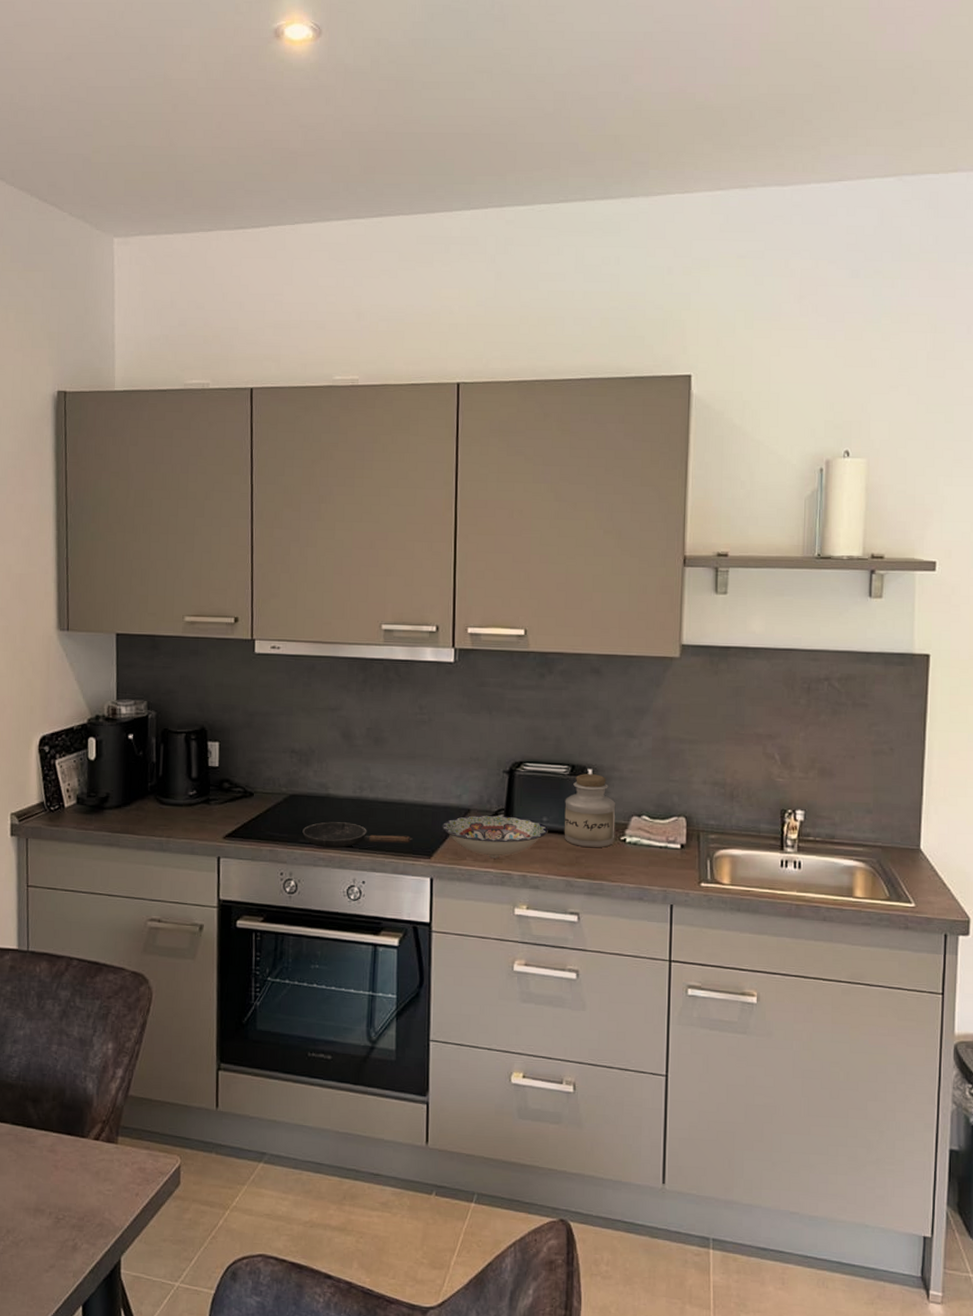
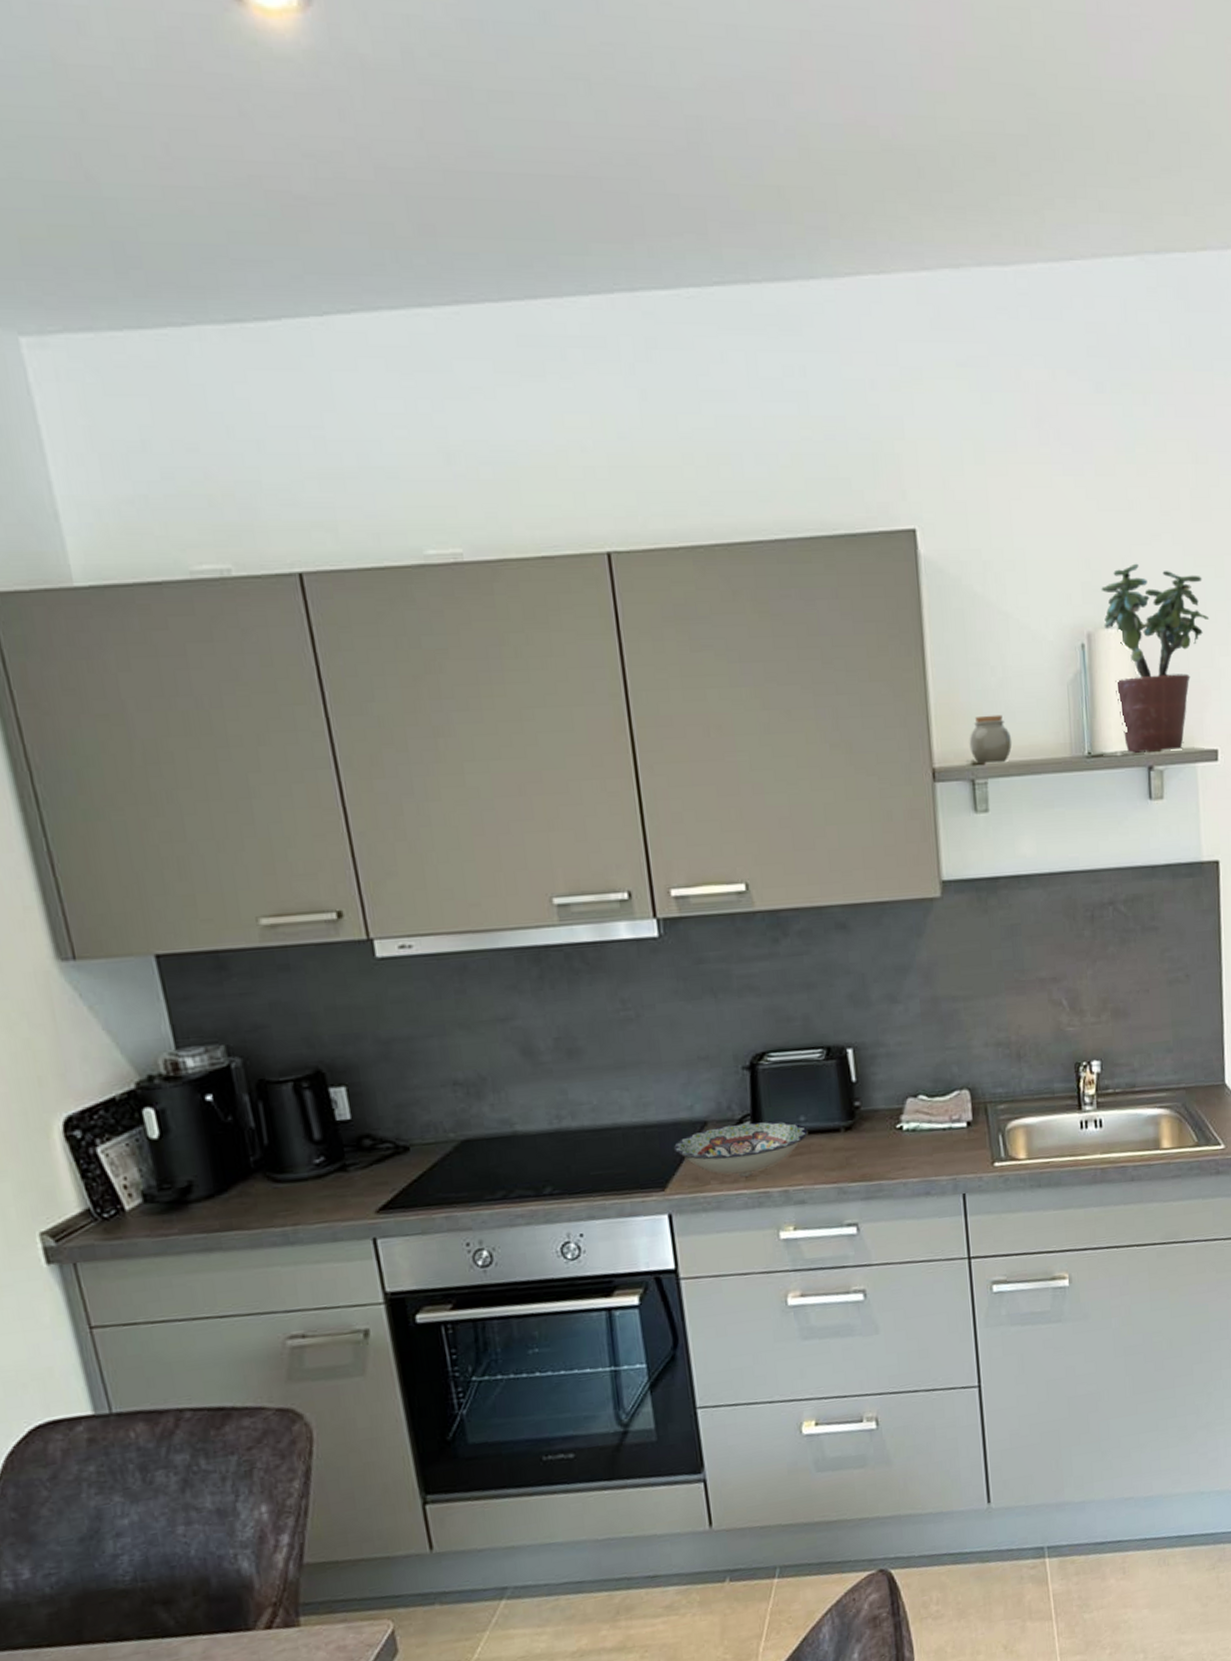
frying pan: present [302,822,413,848] -> none [487,1163,638,1202]
jar: present [564,774,616,848] -> none [823,1053,890,1145]
jar: none [716,518,753,557] -> present [969,714,1013,765]
potted plant: none [841,408,937,559] -> present [1101,563,1210,753]

